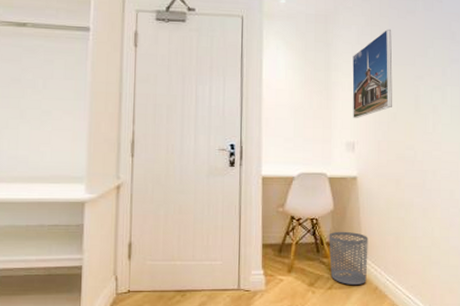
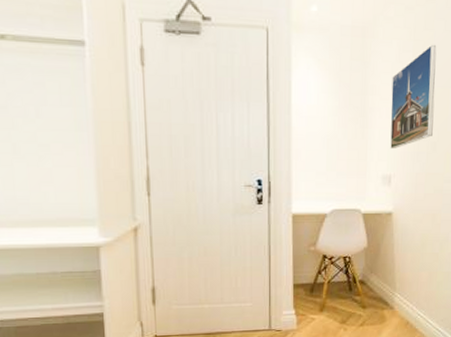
waste bin: present [329,231,368,285] -> none [361,268,402,321]

